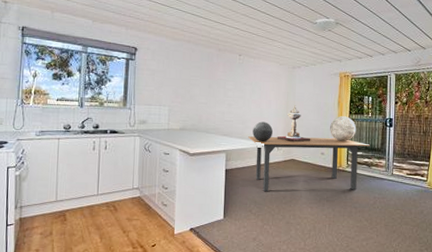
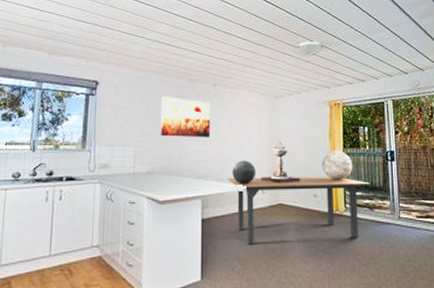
wall art: none [191,63,235,102] -> present [160,96,210,138]

